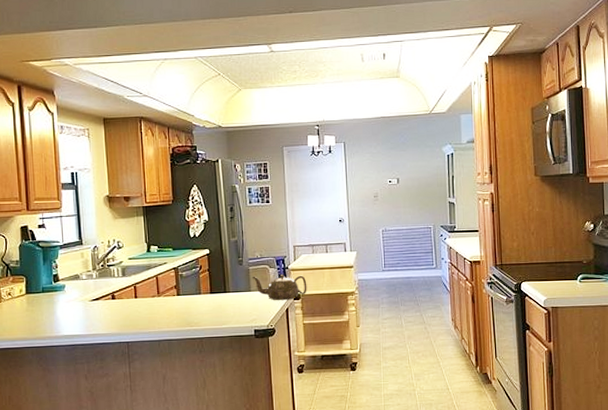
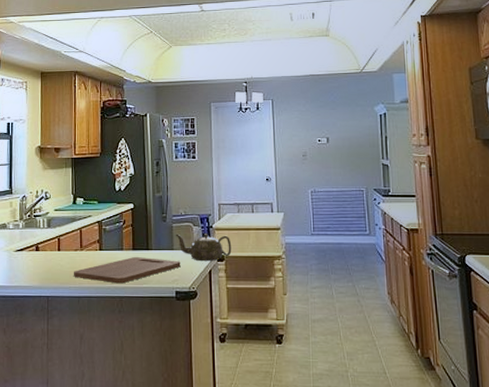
cutting board: none [153,300,259,326] -> present [74,257,181,284]

